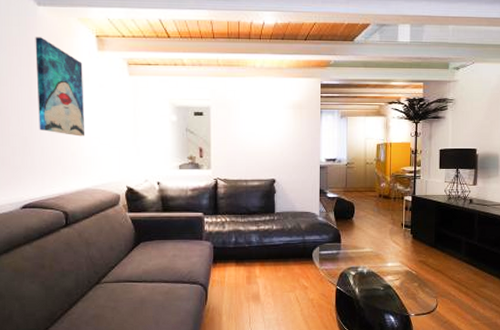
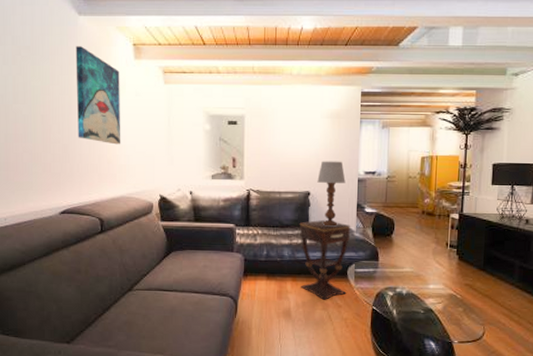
side table: none [266,205,315,283] -> present [299,219,351,300]
table lamp: none [282,149,308,212] -> present [317,161,346,227]

